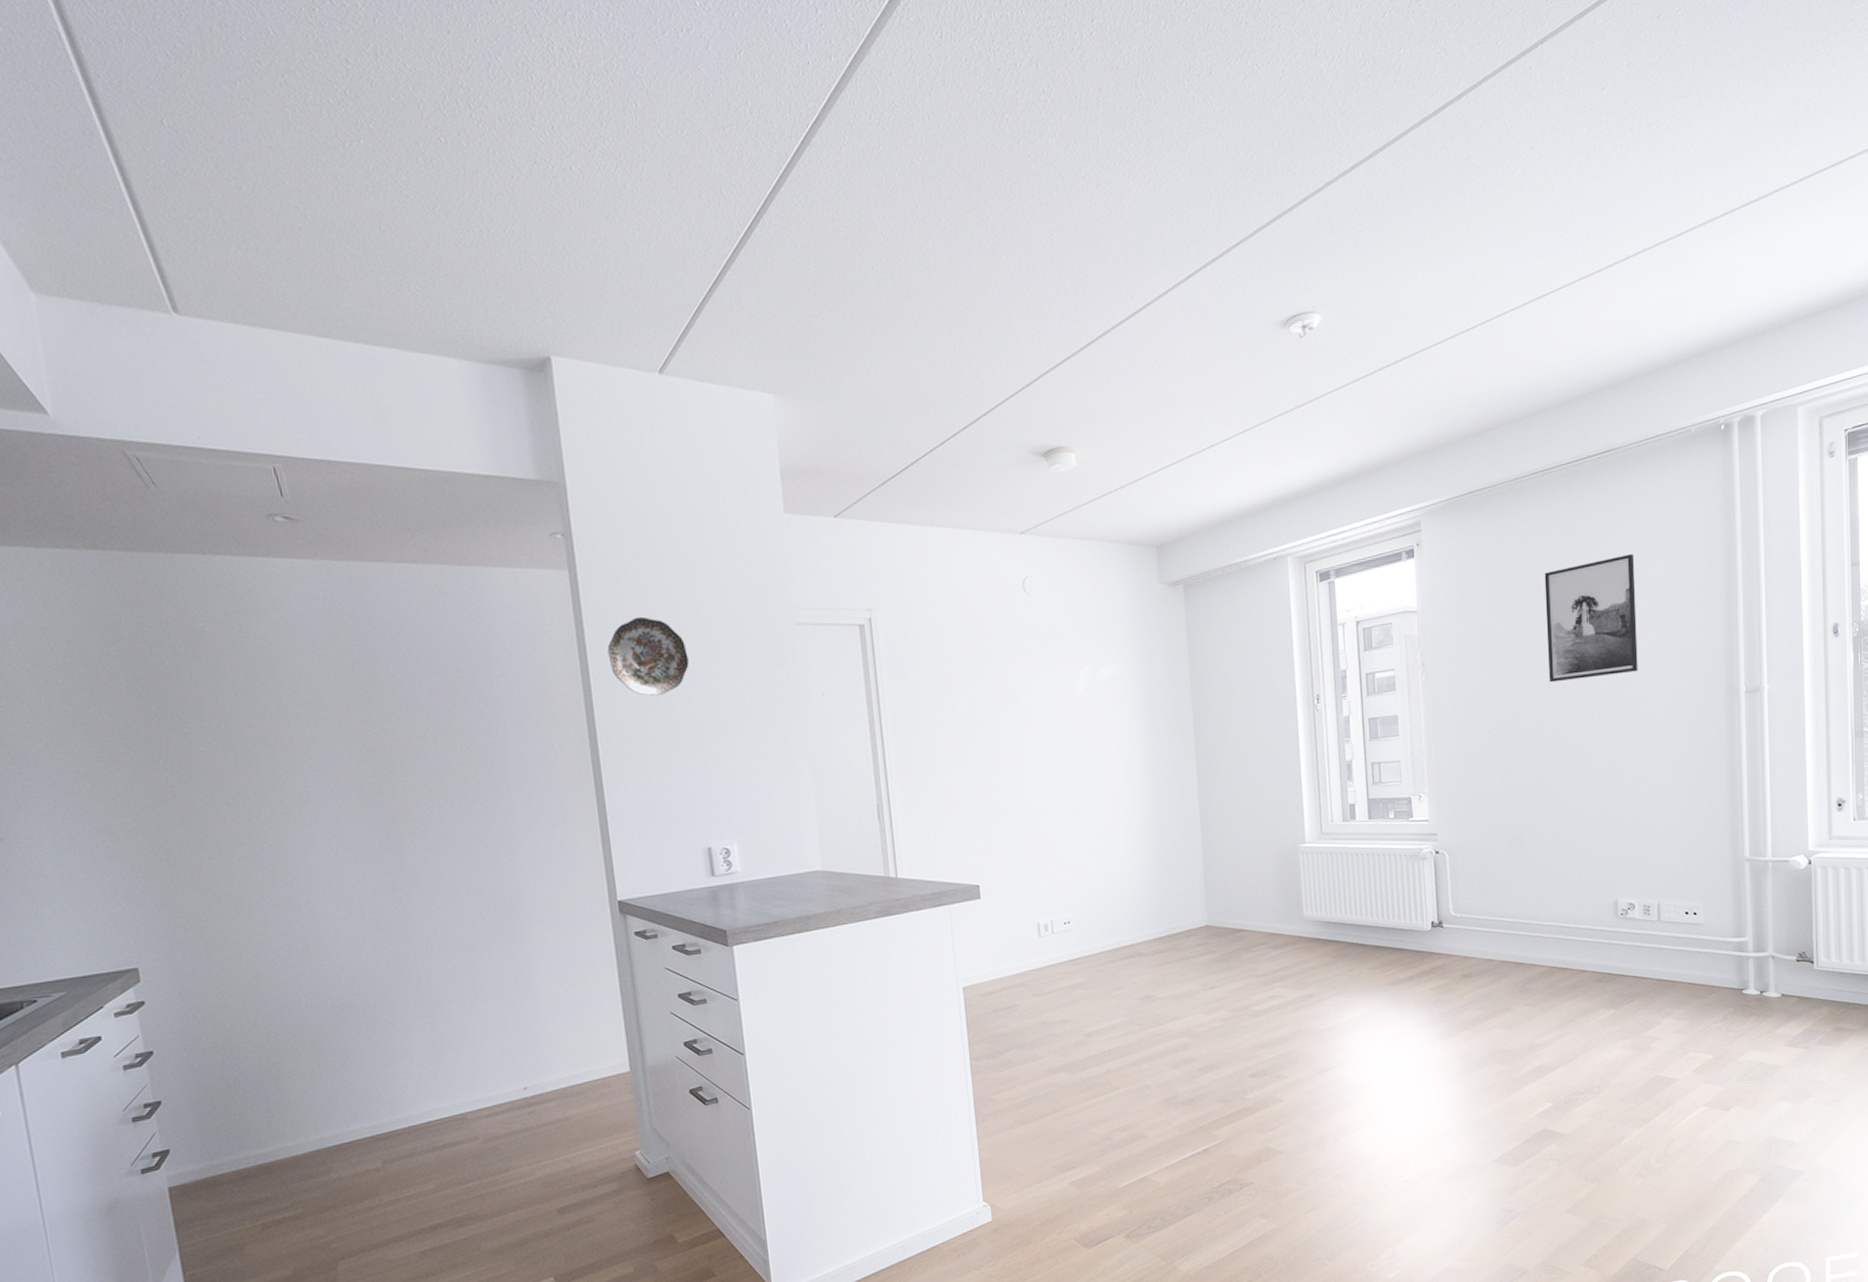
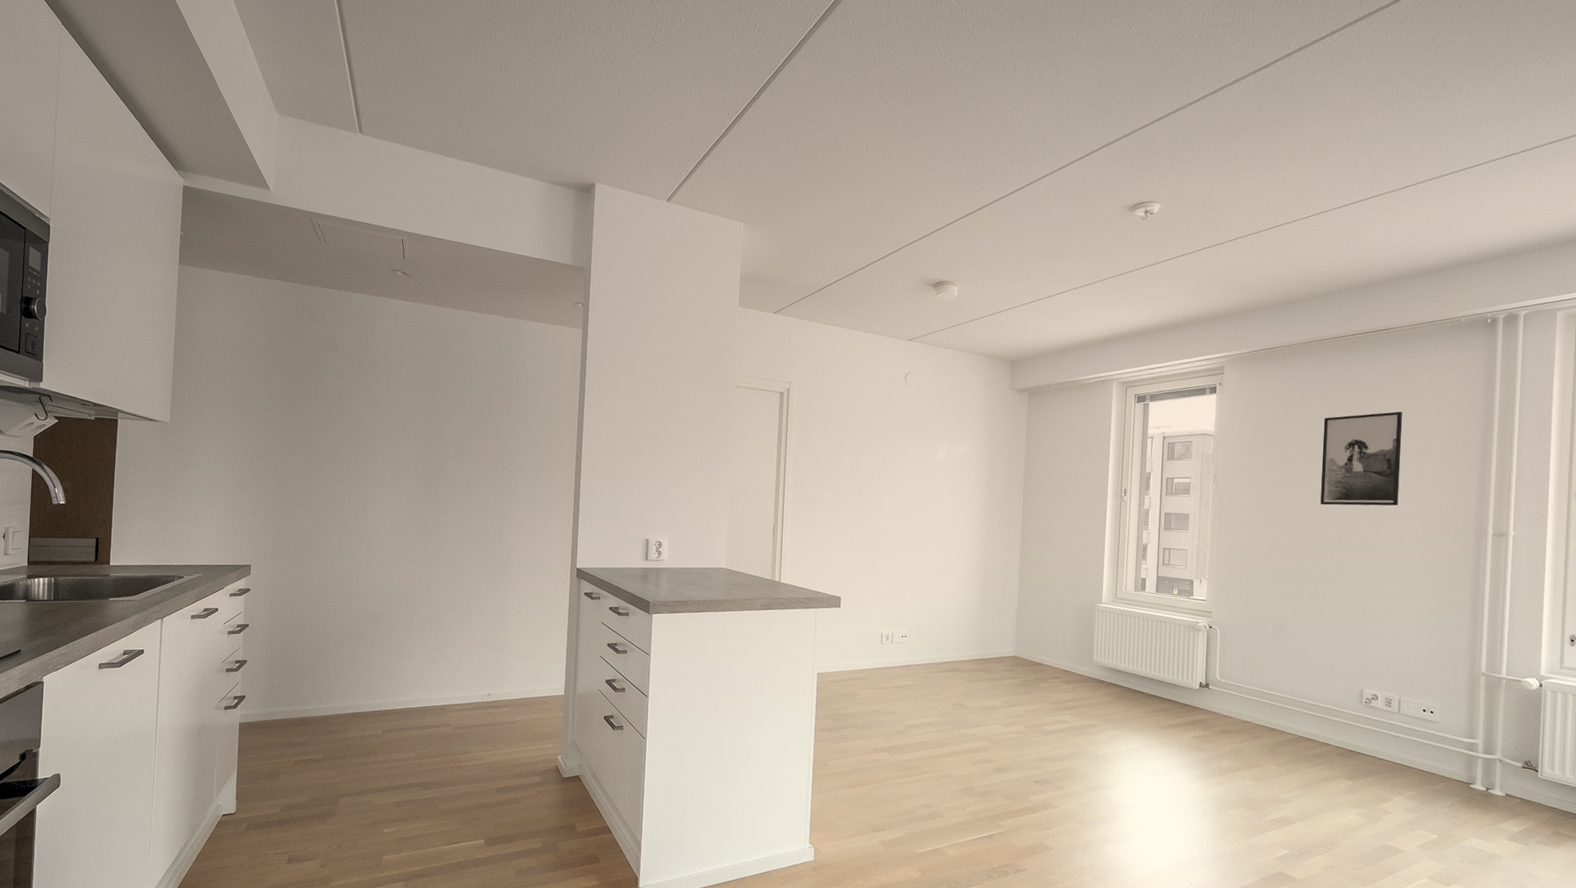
decorative plate: present [607,616,689,697] -> none [599,367,655,425]

